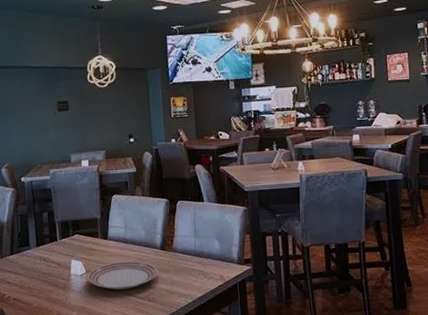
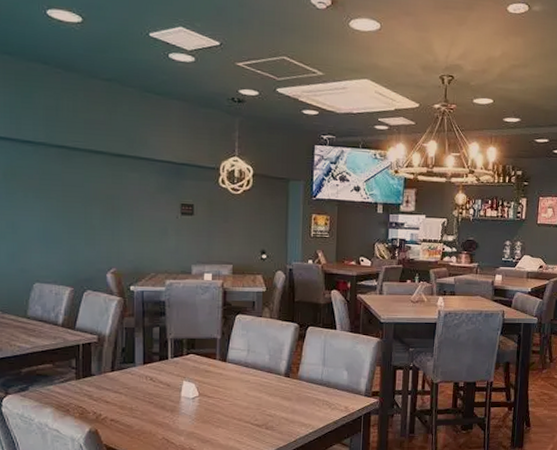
dinner plate: present [87,261,158,290] -> none [199,386,279,415]

